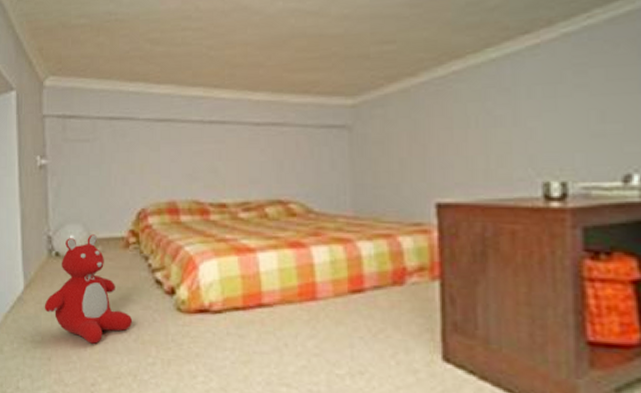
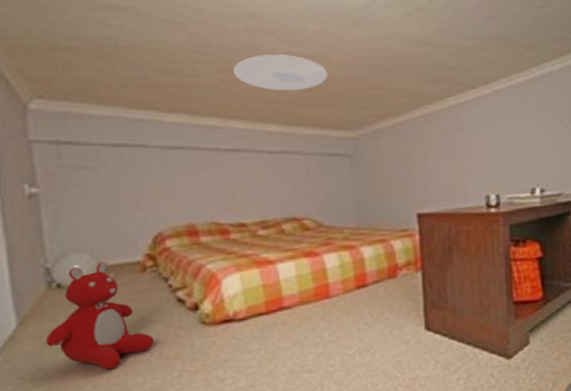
ceiling light: none [222,12,325,54] -> present [233,55,328,91]

